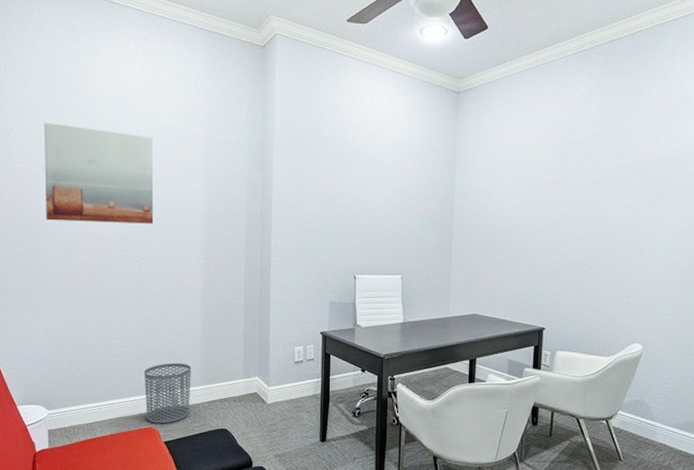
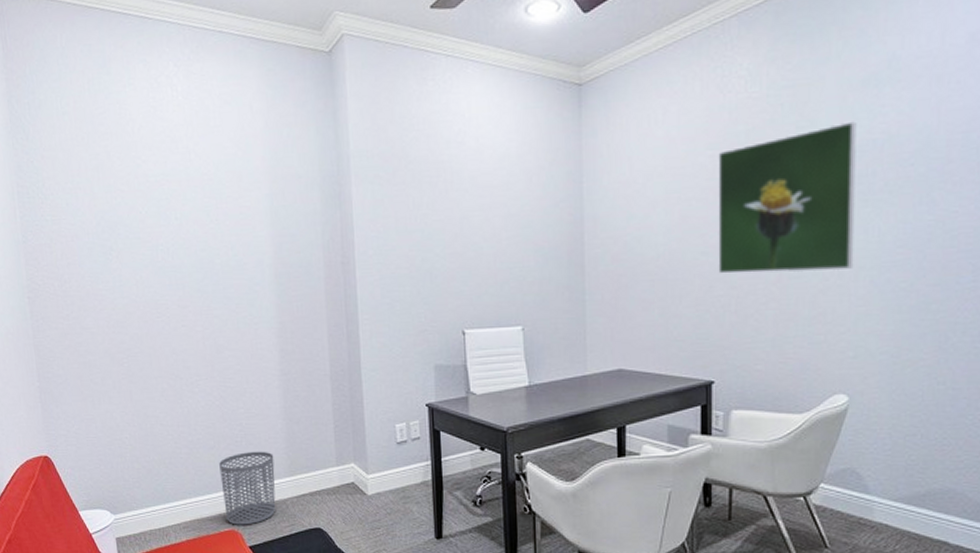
wall art: present [43,122,154,224] -> none [78,172,215,291]
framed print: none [553,140,659,250] -> present [718,121,857,274]

